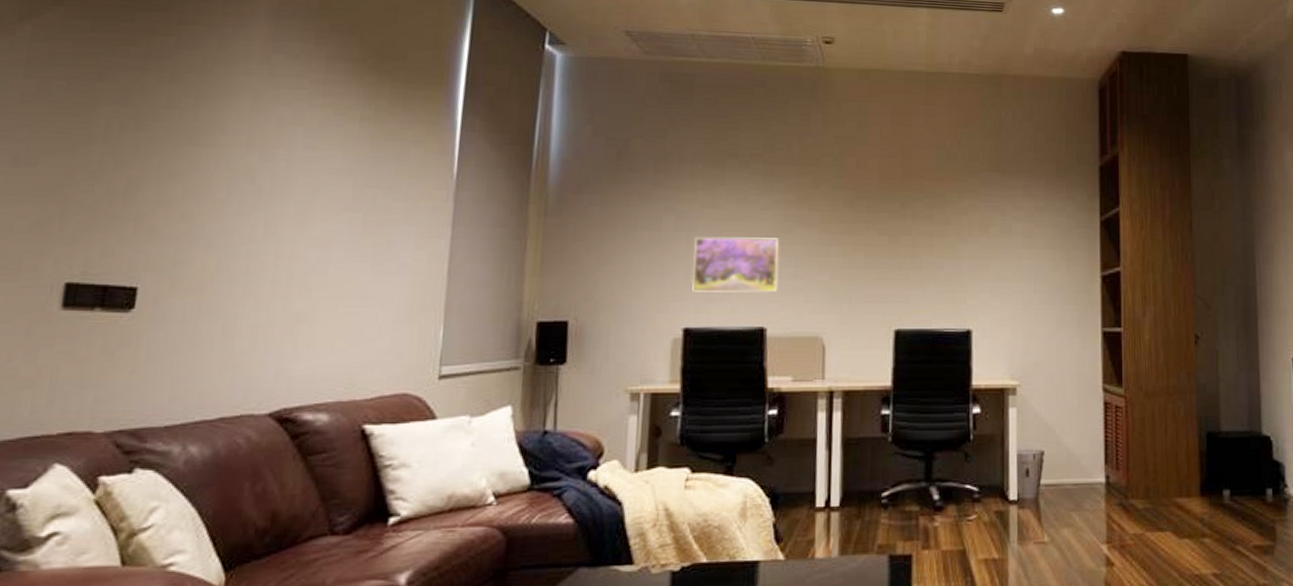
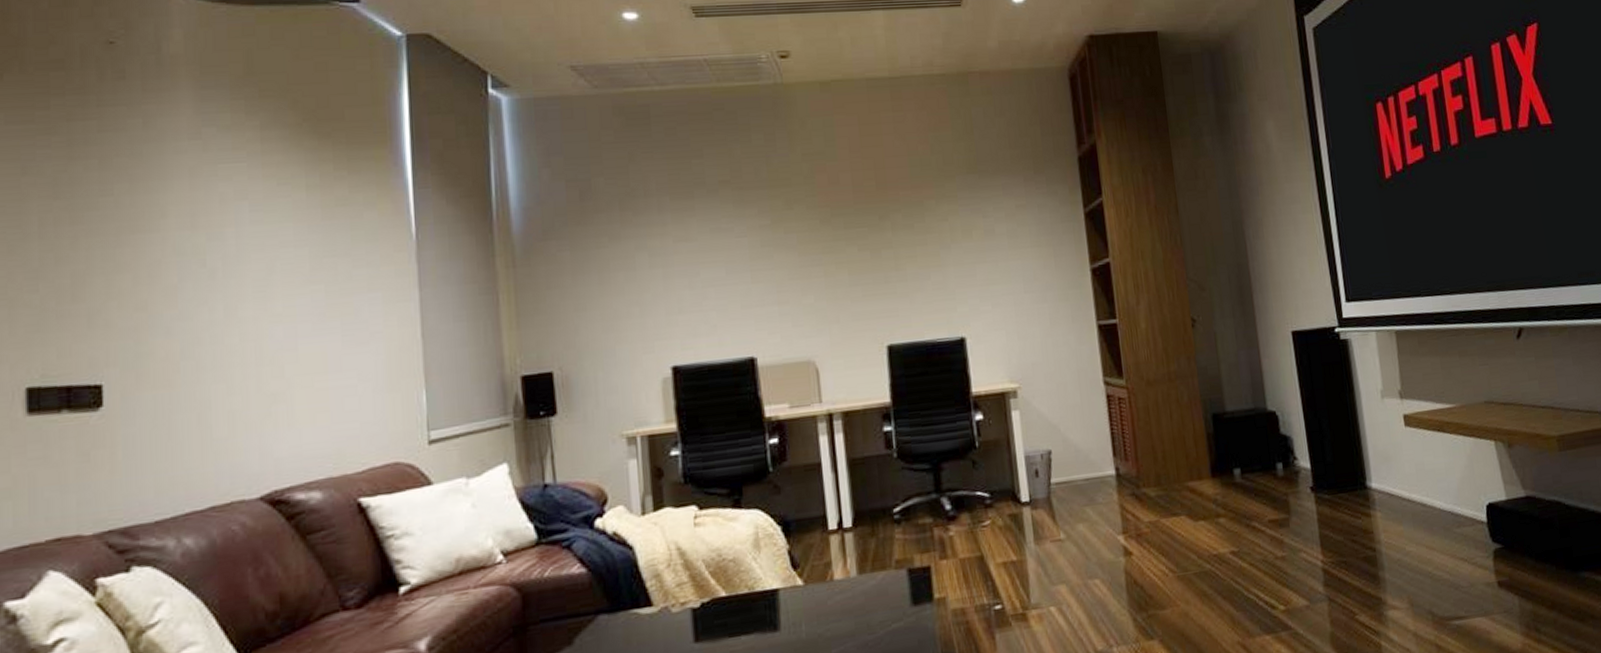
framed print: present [691,237,780,293] -> none [672,265,763,329]

